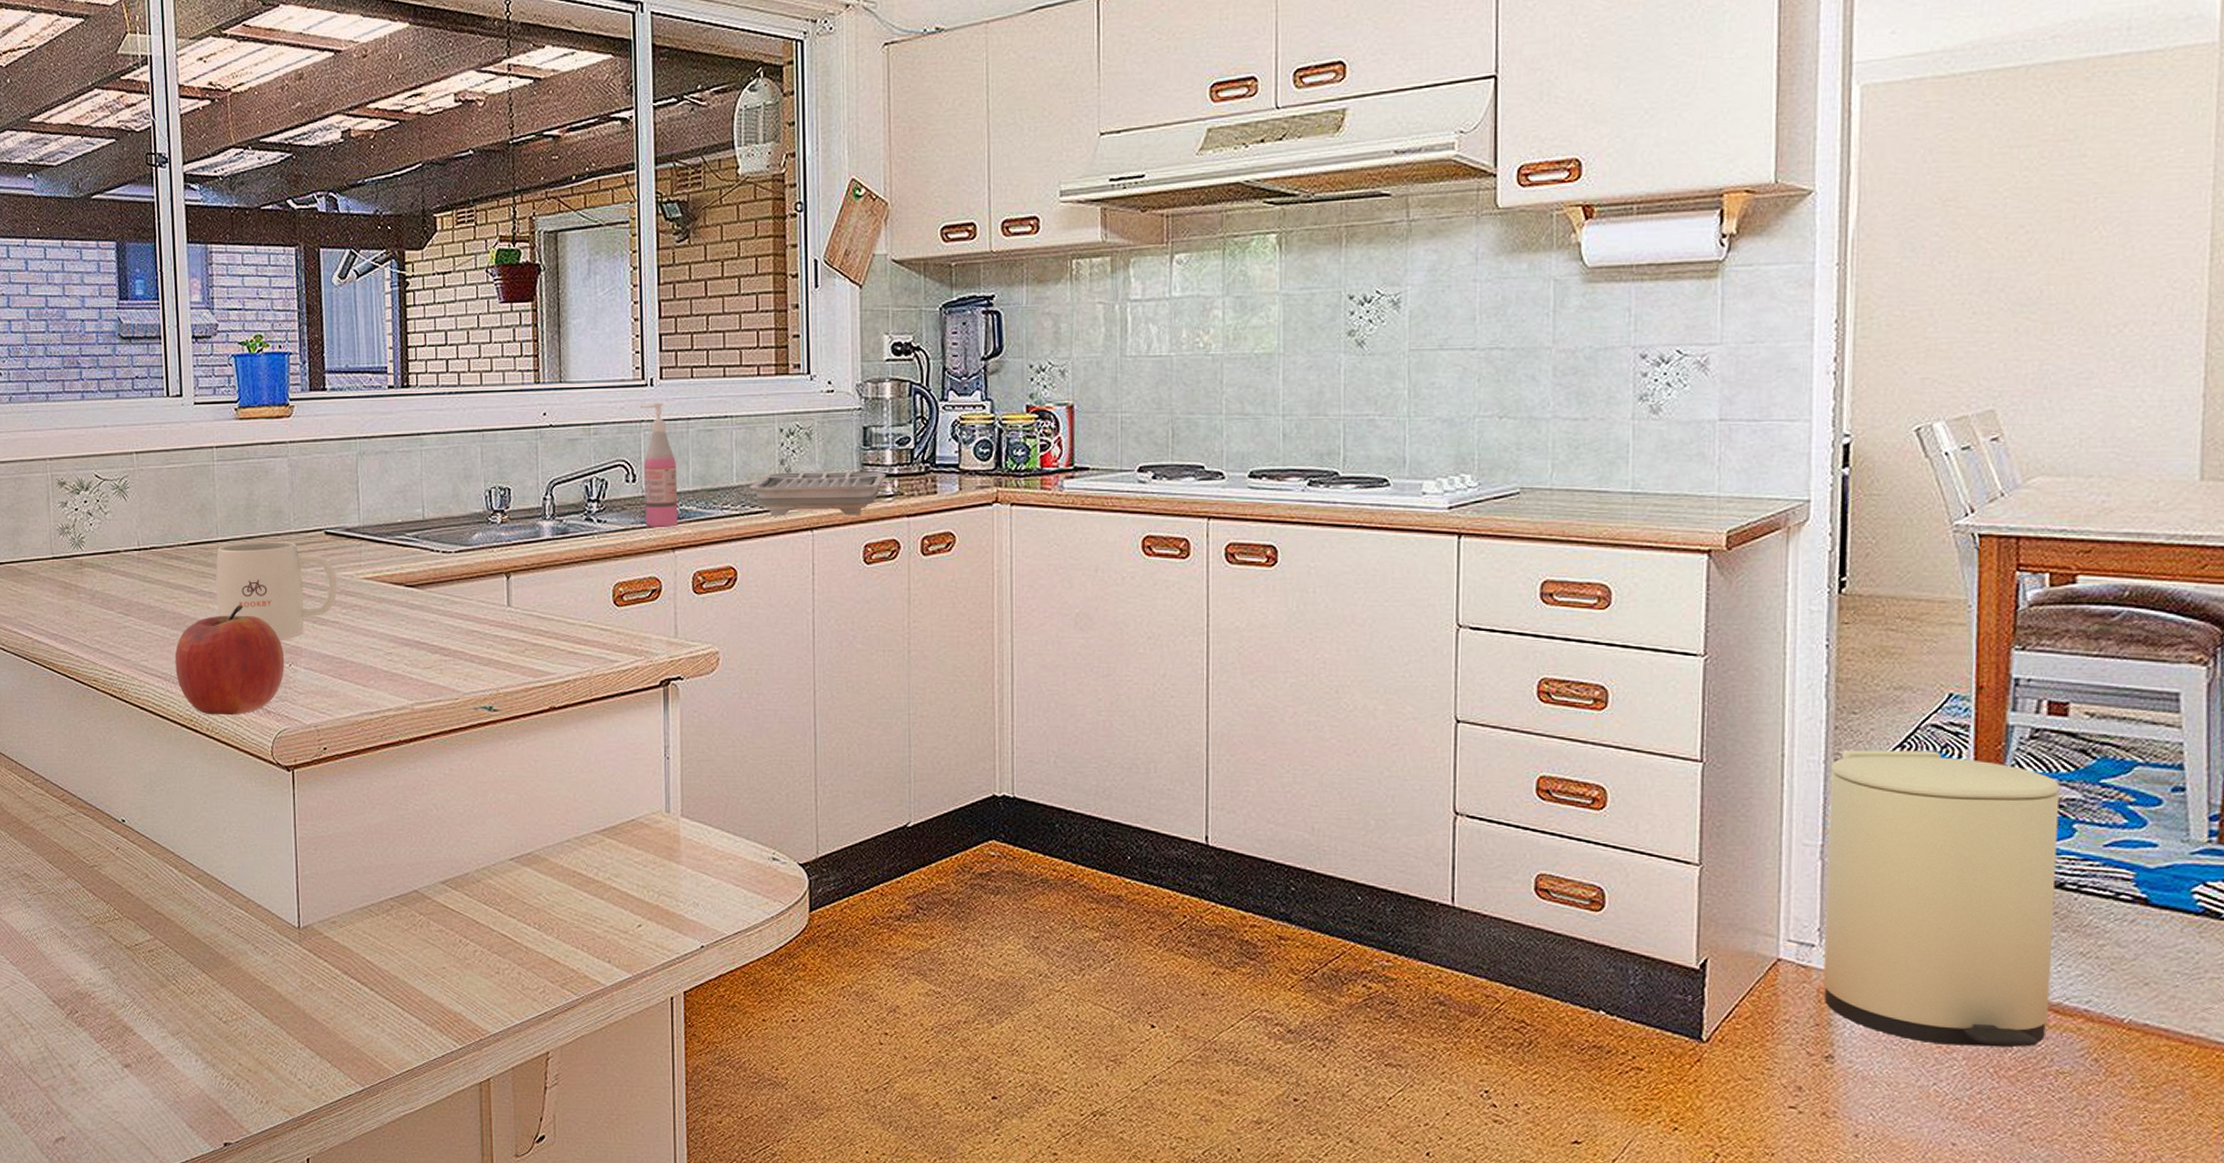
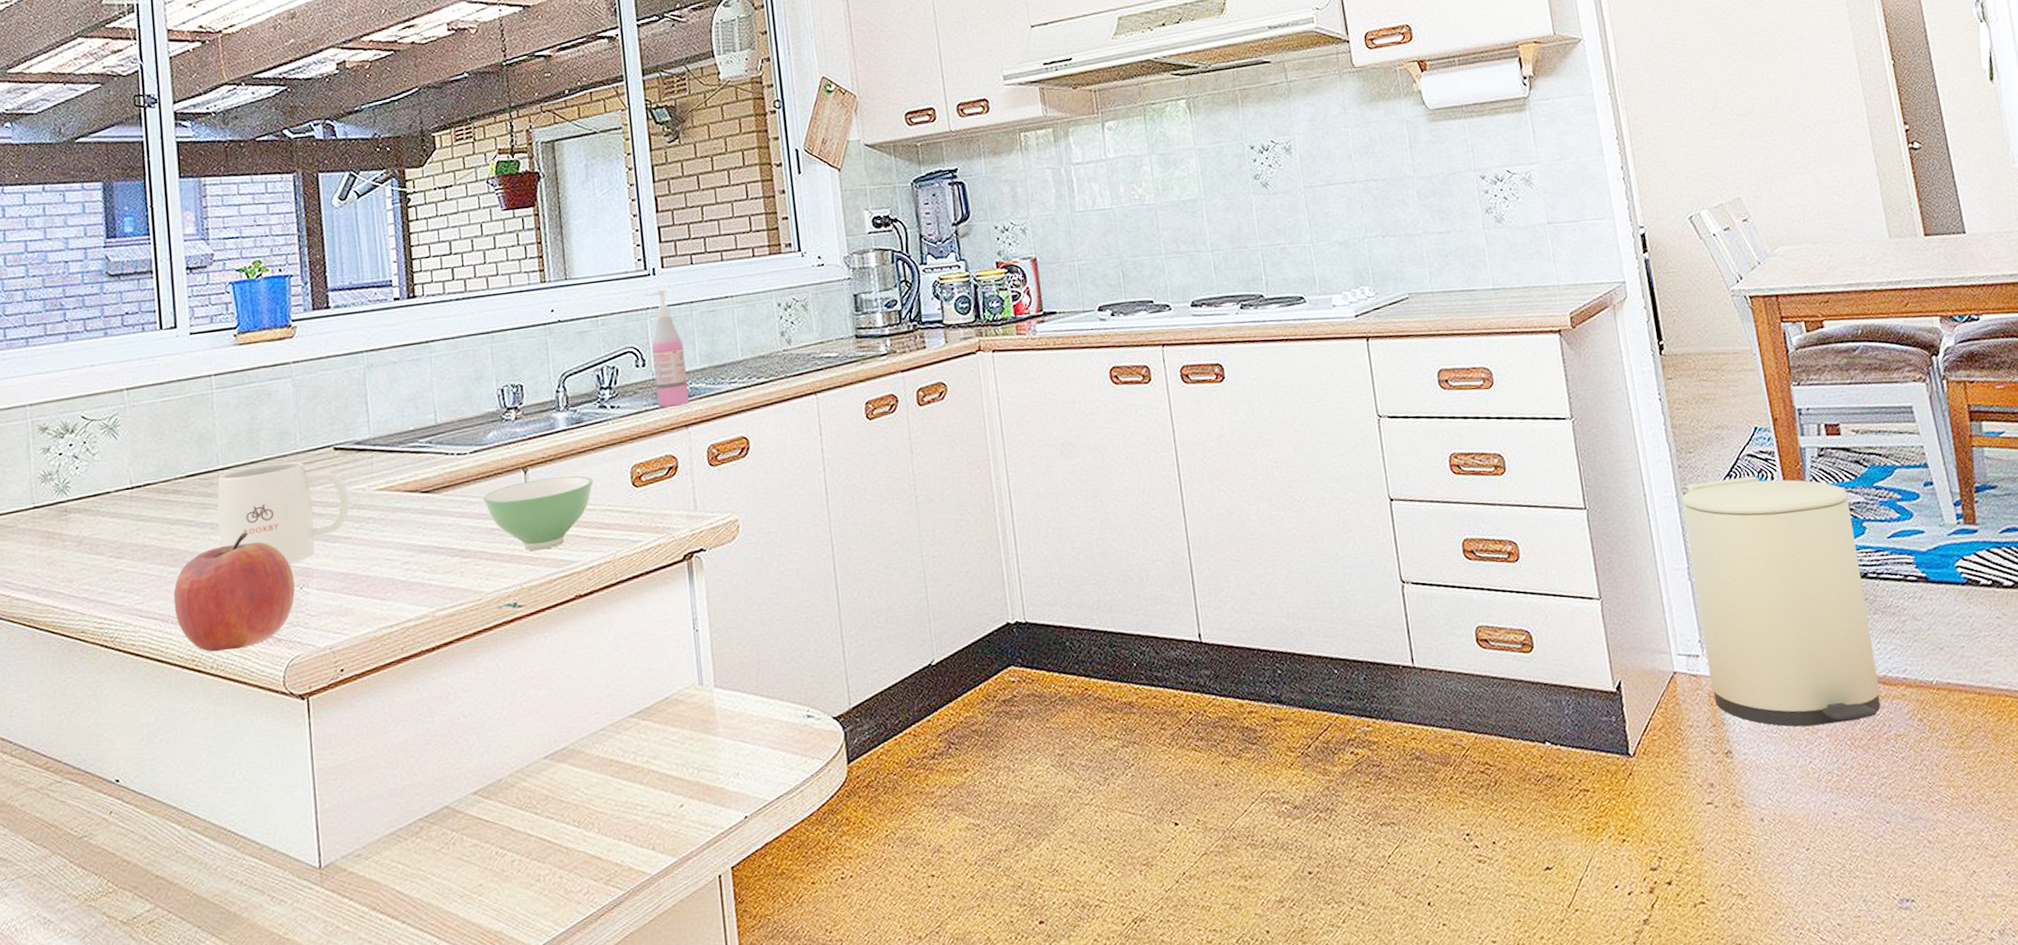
bowl: none [465,587,575,658] -> present [483,476,593,551]
dish rack: present [749,471,887,516] -> none [754,334,880,385]

